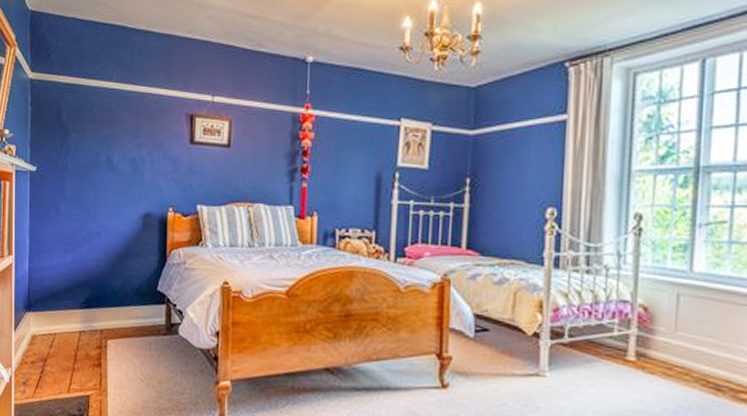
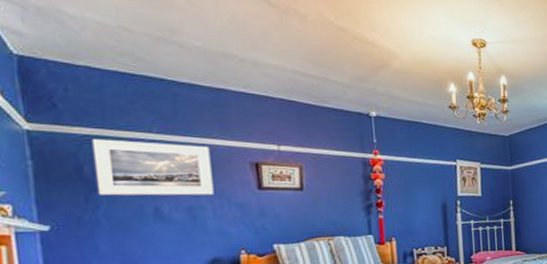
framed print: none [69,87,154,146] -> present [91,139,214,196]

